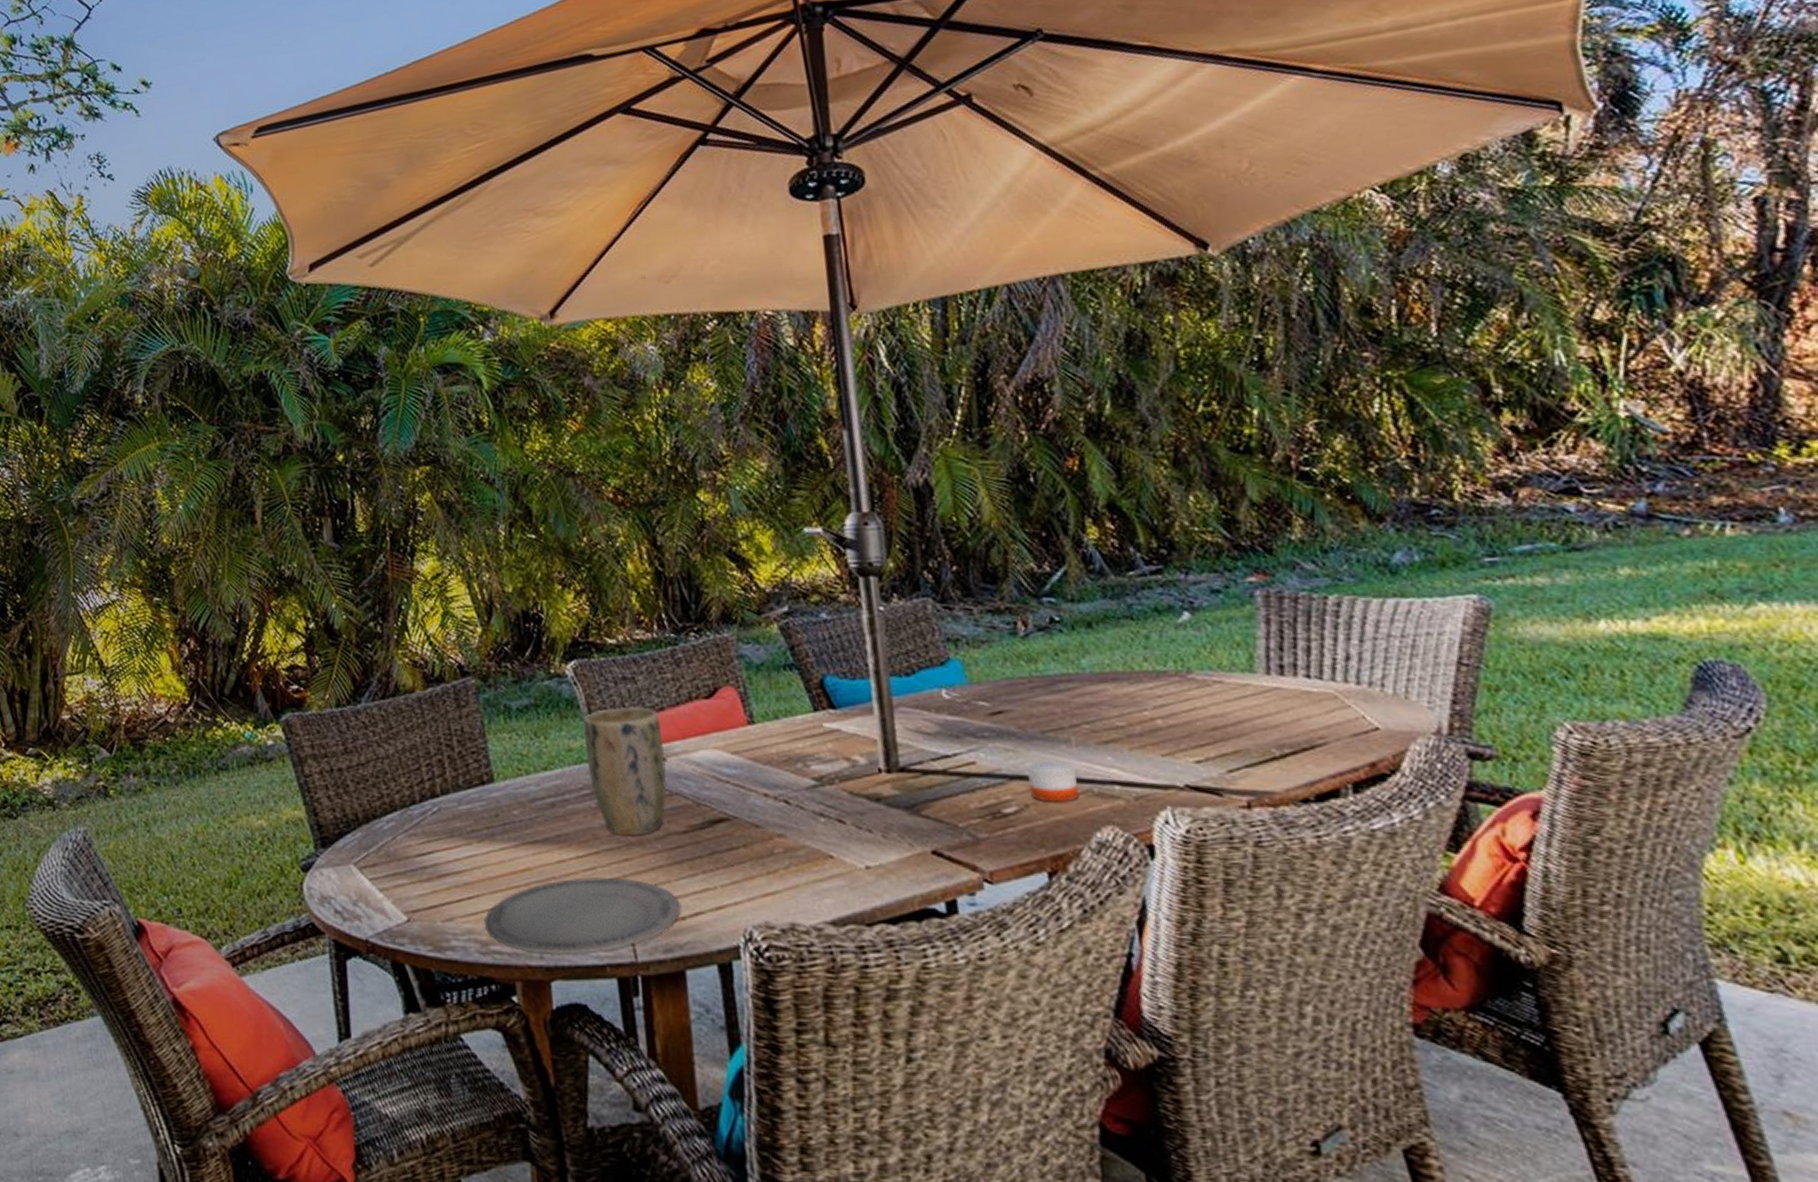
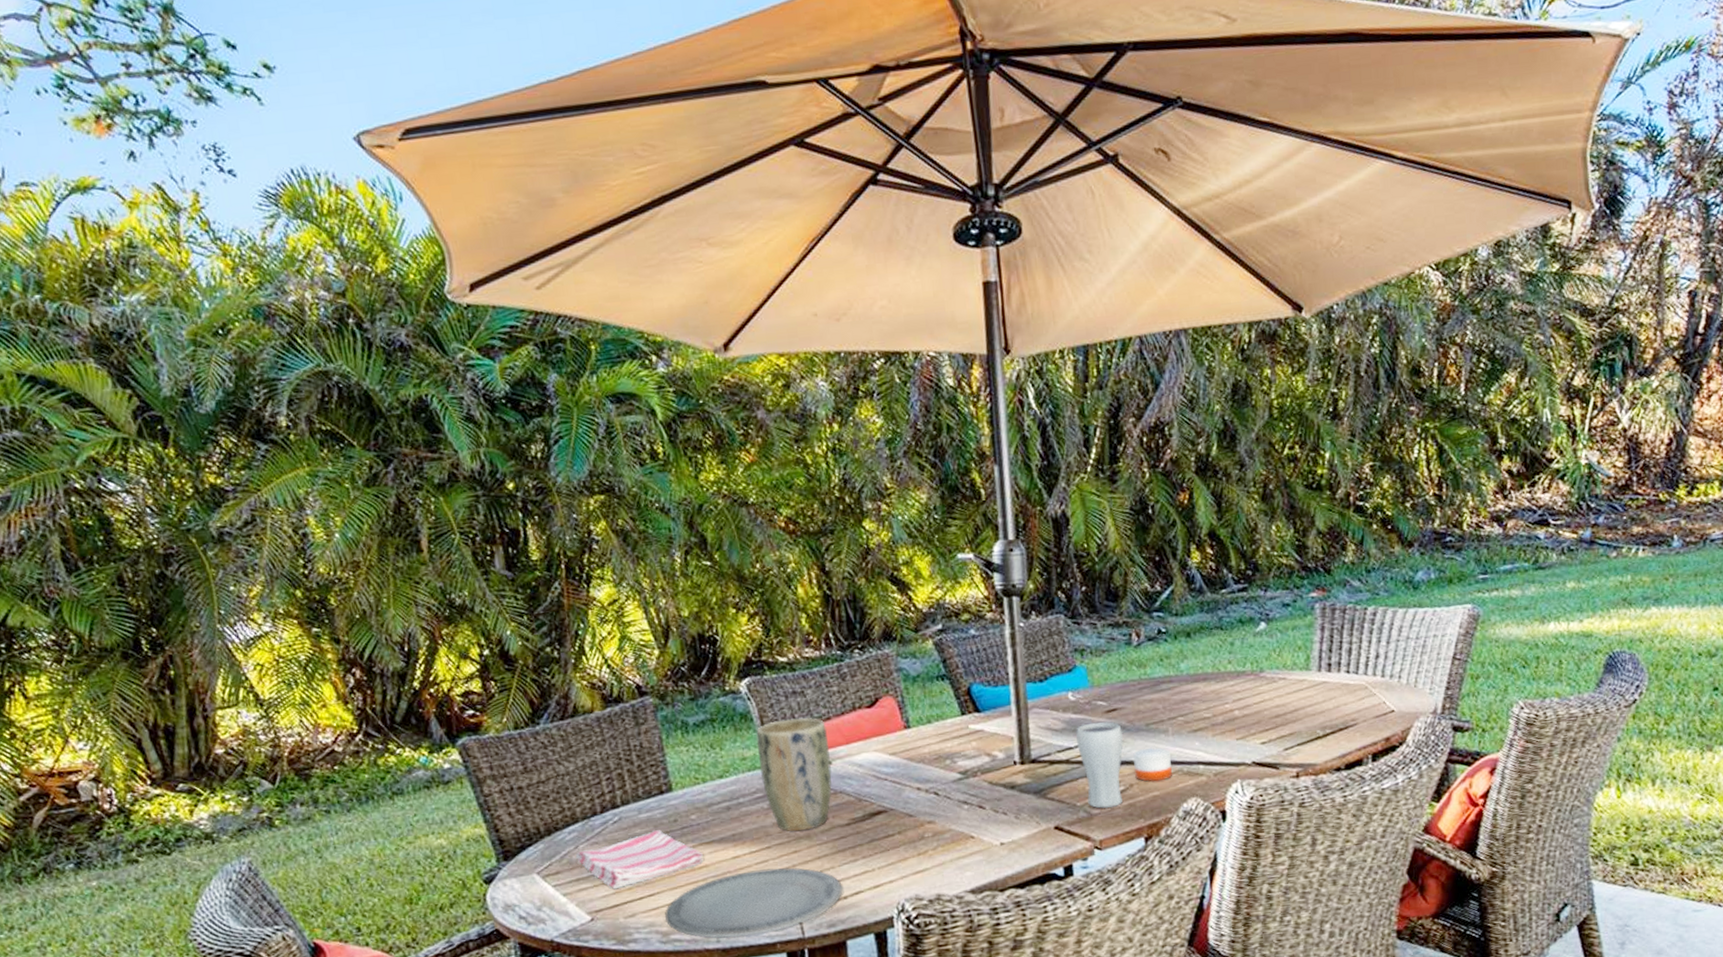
dish towel: none [393,824,526,888] -> present [576,830,704,890]
drinking glass: none [953,726,1017,833] -> present [1076,722,1123,809]

